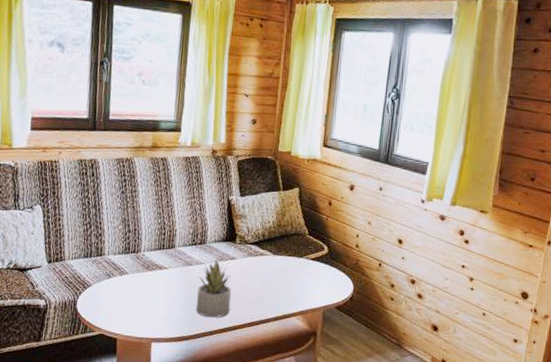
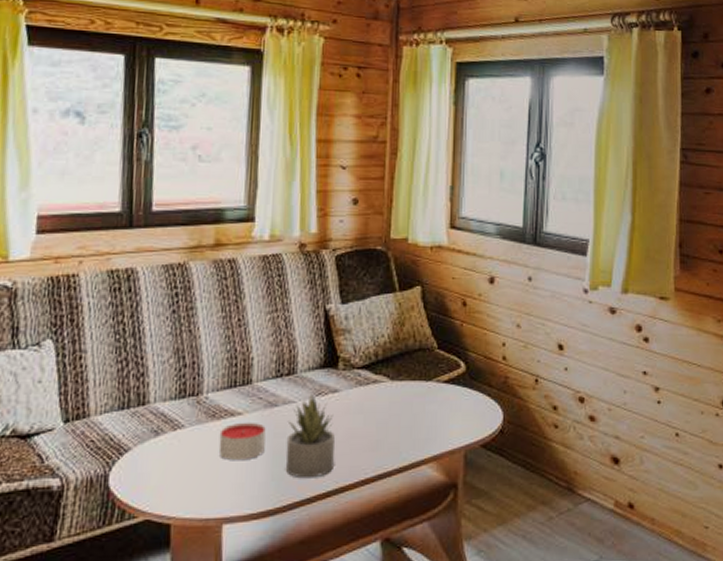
candle: none [150,274,183,301] -> present [218,422,266,461]

